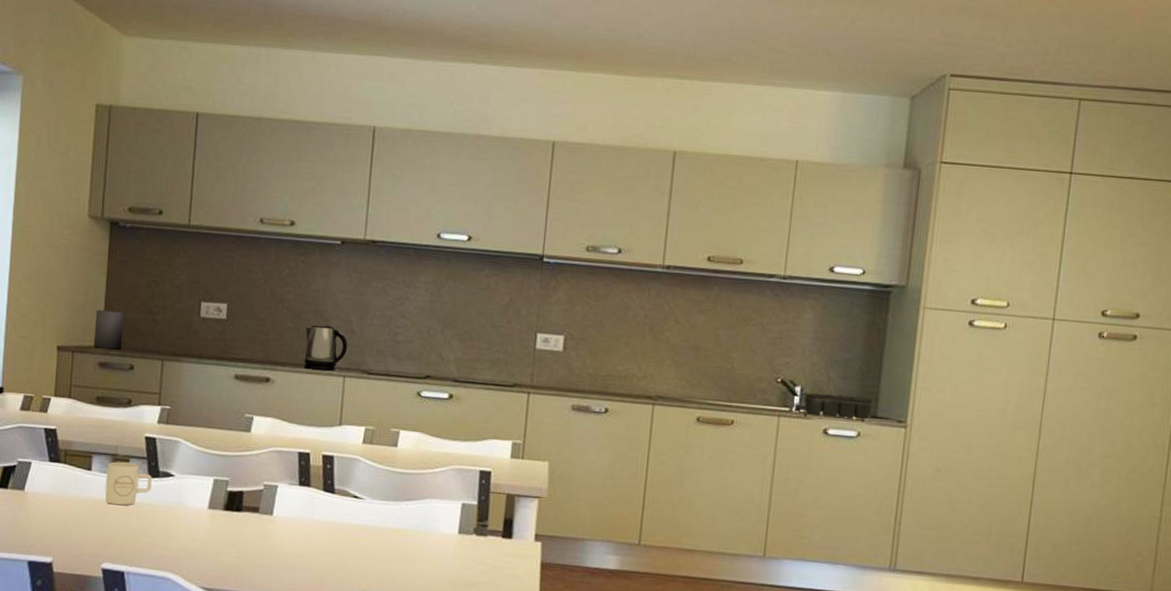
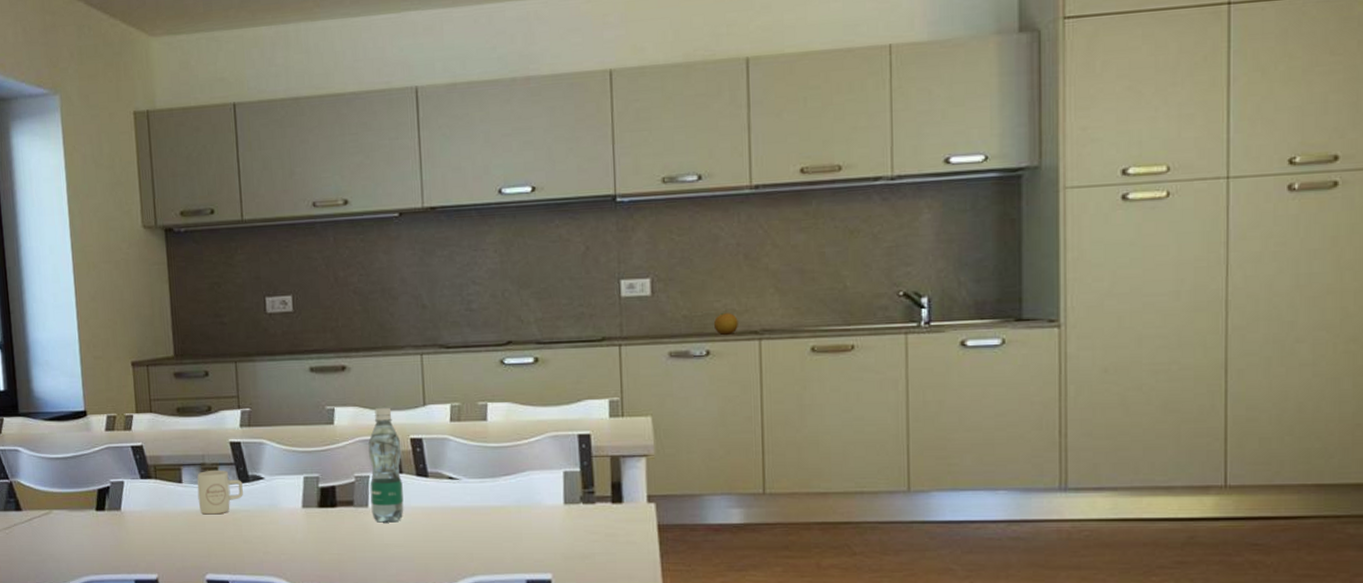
canister: present [93,309,124,351] -> none [163,318,193,359]
bottle: none [275,421,313,533] -> present [368,407,404,523]
kettle: present [303,324,348,372] -> none [374,302,421,352]
fruit: none [615,376,637,397] -> present [714,313,738,336]
dish rack: present [794,392,874,421] -> none [922,299,1017,329]

